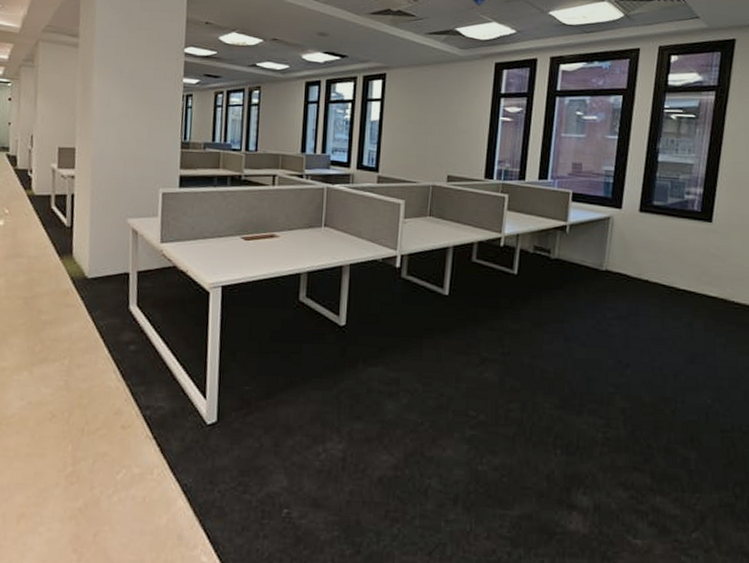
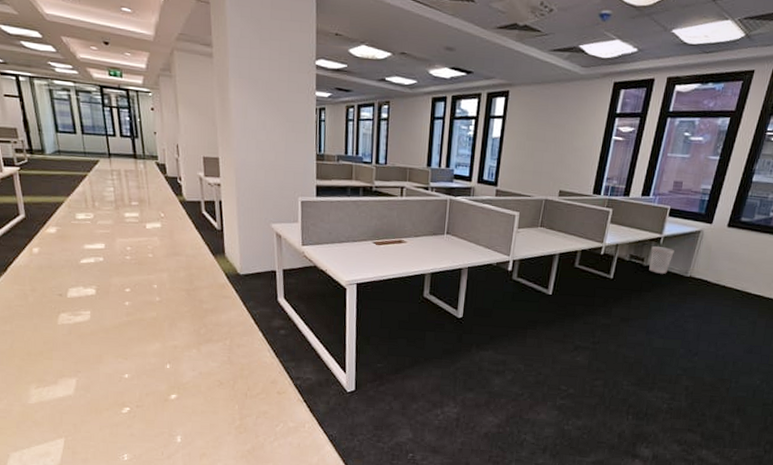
wastebasket: none [557,236,584,268] -> present [649,246,674,274]

